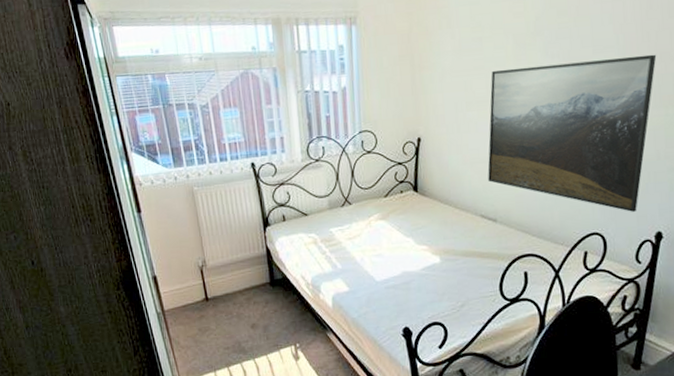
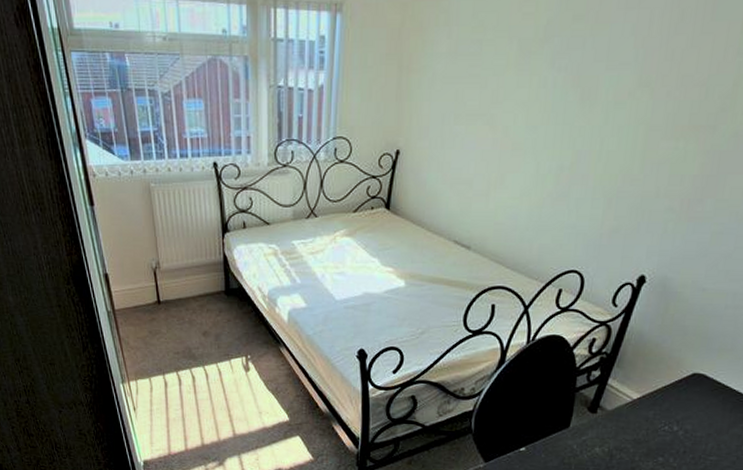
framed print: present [487,54,657,212] -> none [467,76,678,252]

